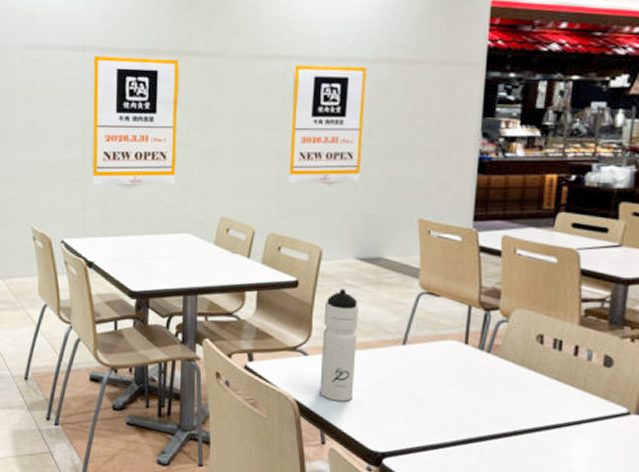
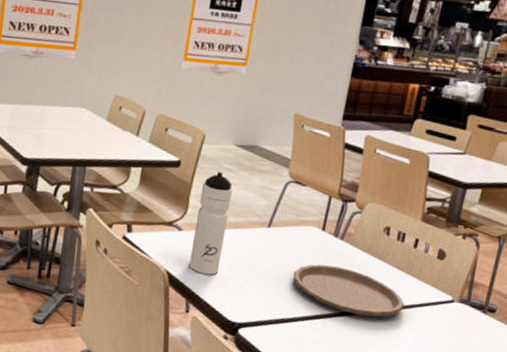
plate: none [437,382,571,438] -> present [293,264,405,317]

